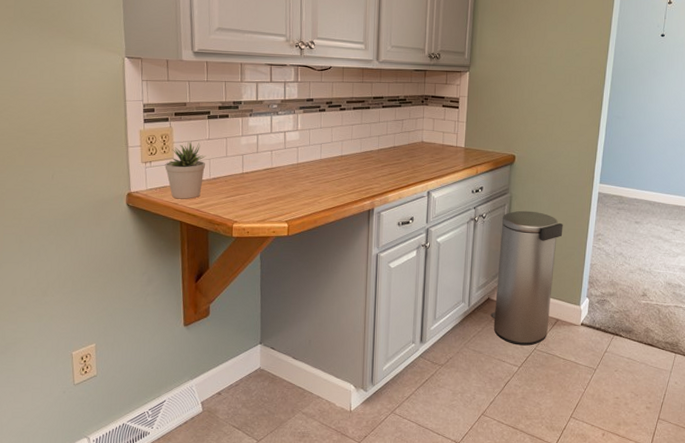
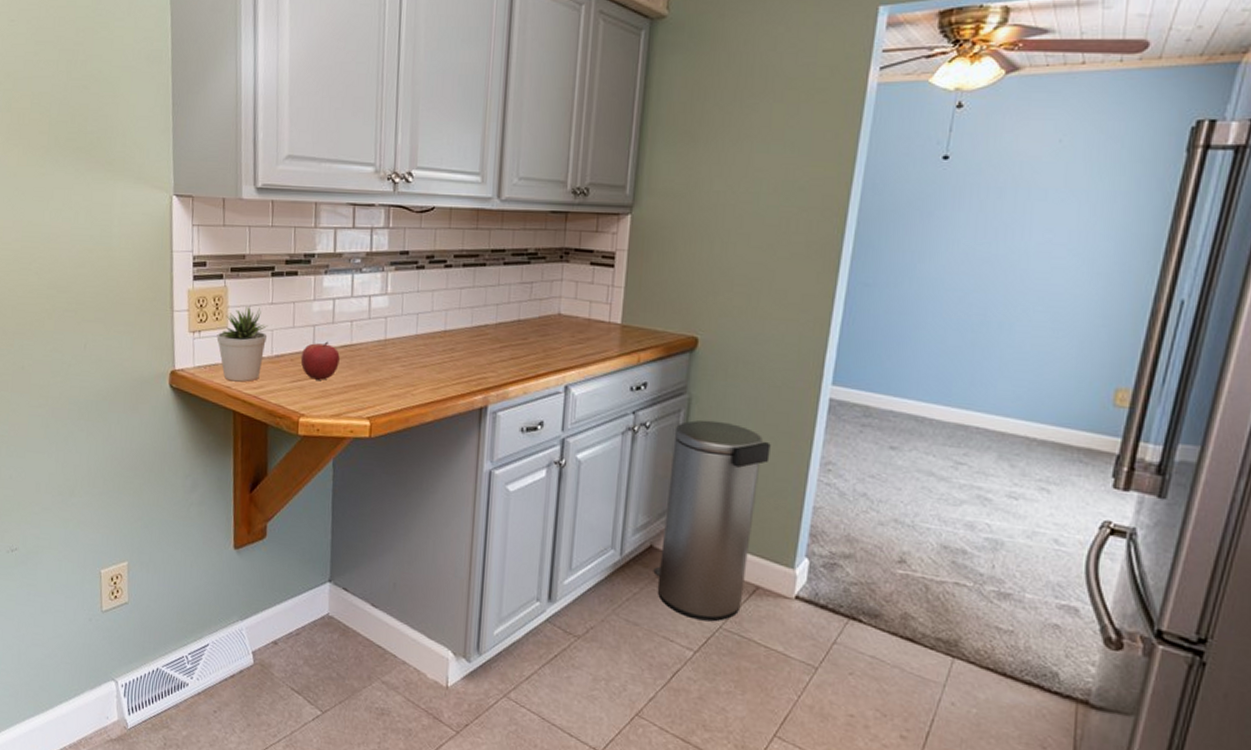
fruit: none [233,166,263,195] -> present [300,341,340,380]

